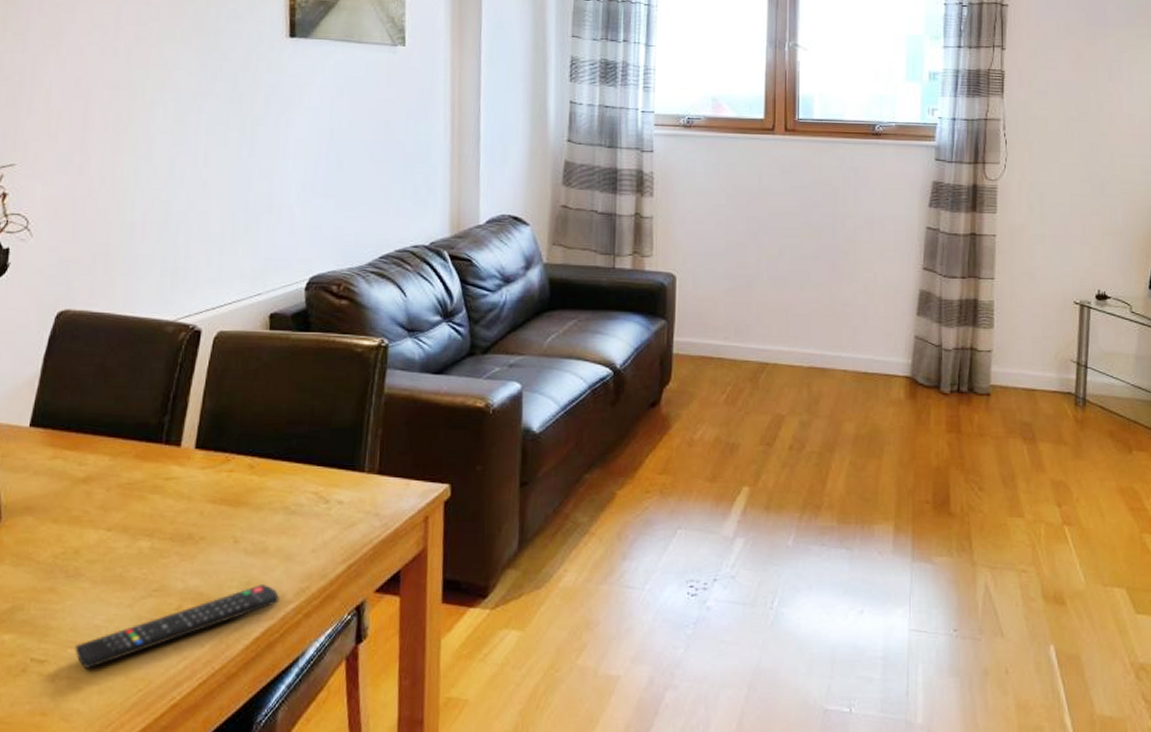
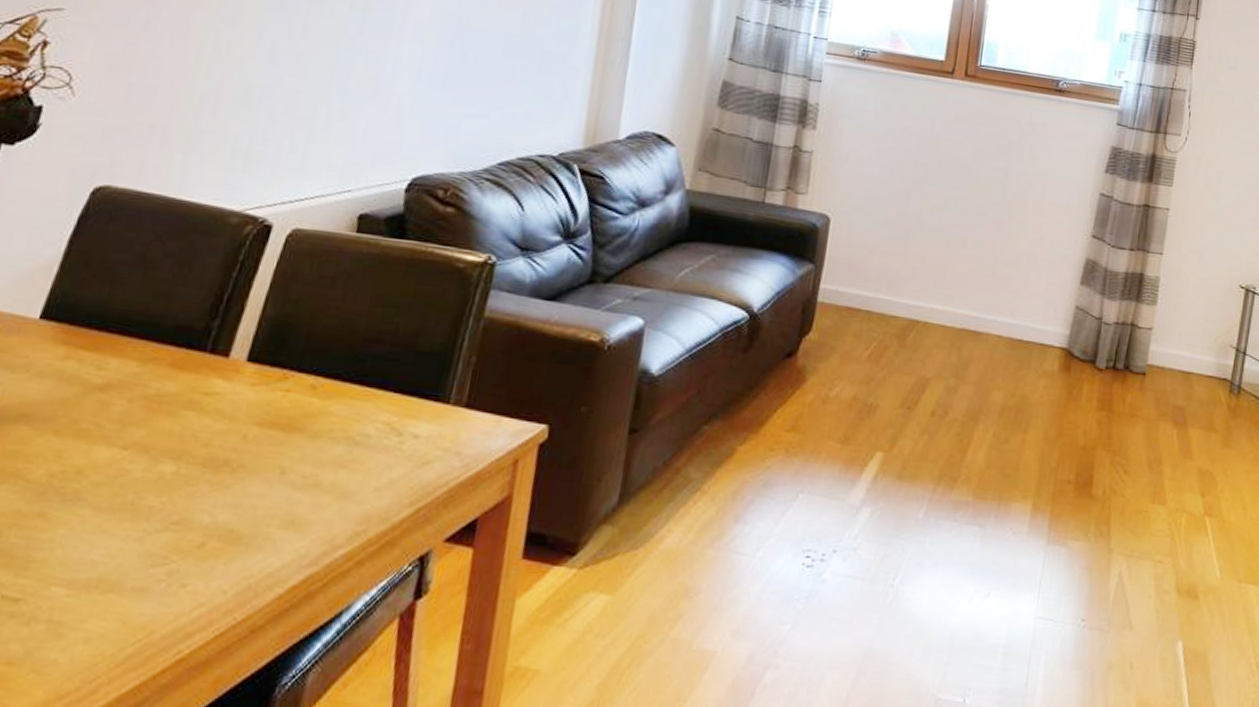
remote control: present [75,585,280,668] -> none [61,524,329,611]

